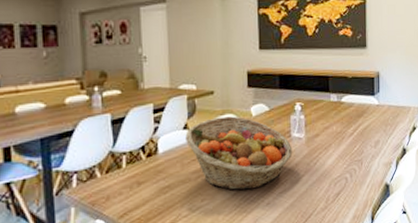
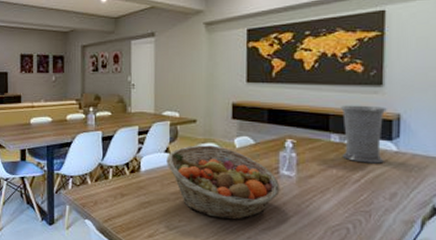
vase: none [337,65,370,118] -> present [341,105,387,164]

